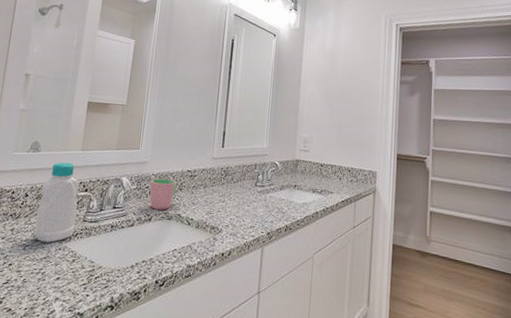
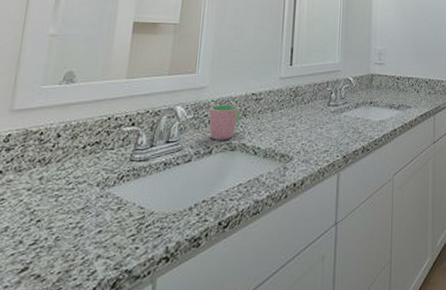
bottle: present [34,162,79,243] -> none [69,94,124,190]

